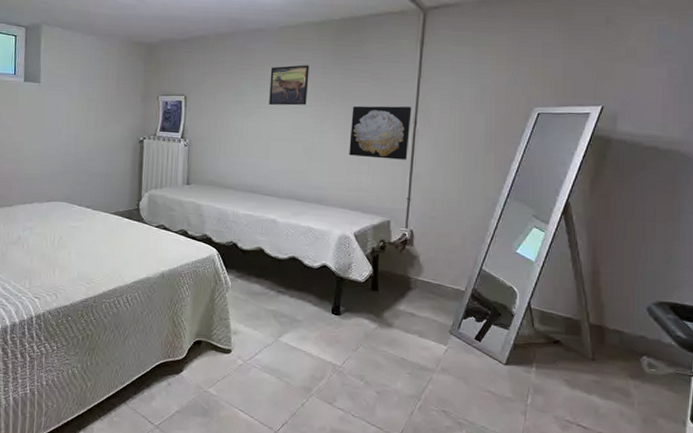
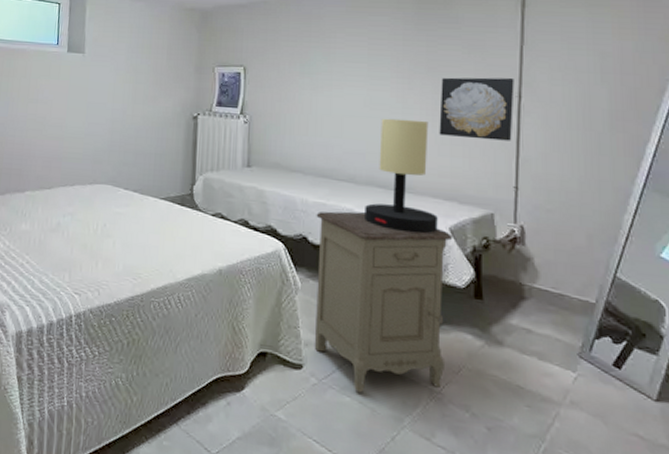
nightstand: none [241,221,357,370] -> present [314,211,453,393]
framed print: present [269,65,309,106] -> none [341,31,388,78]
table lamp: none [285,141,345,239] -> present [365,118,438,234]

